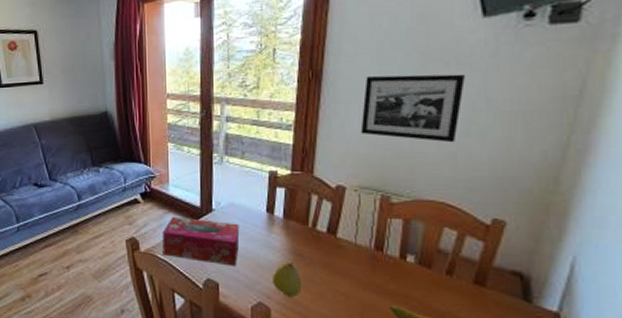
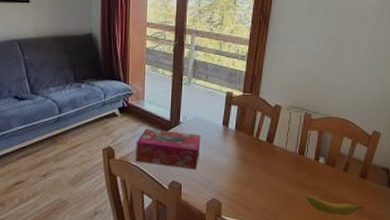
fruit: present [273,262,303,298] -> none [224,165,247,193]
picture frame: present [360,74,465,143] -> none [294,22,362,76]

